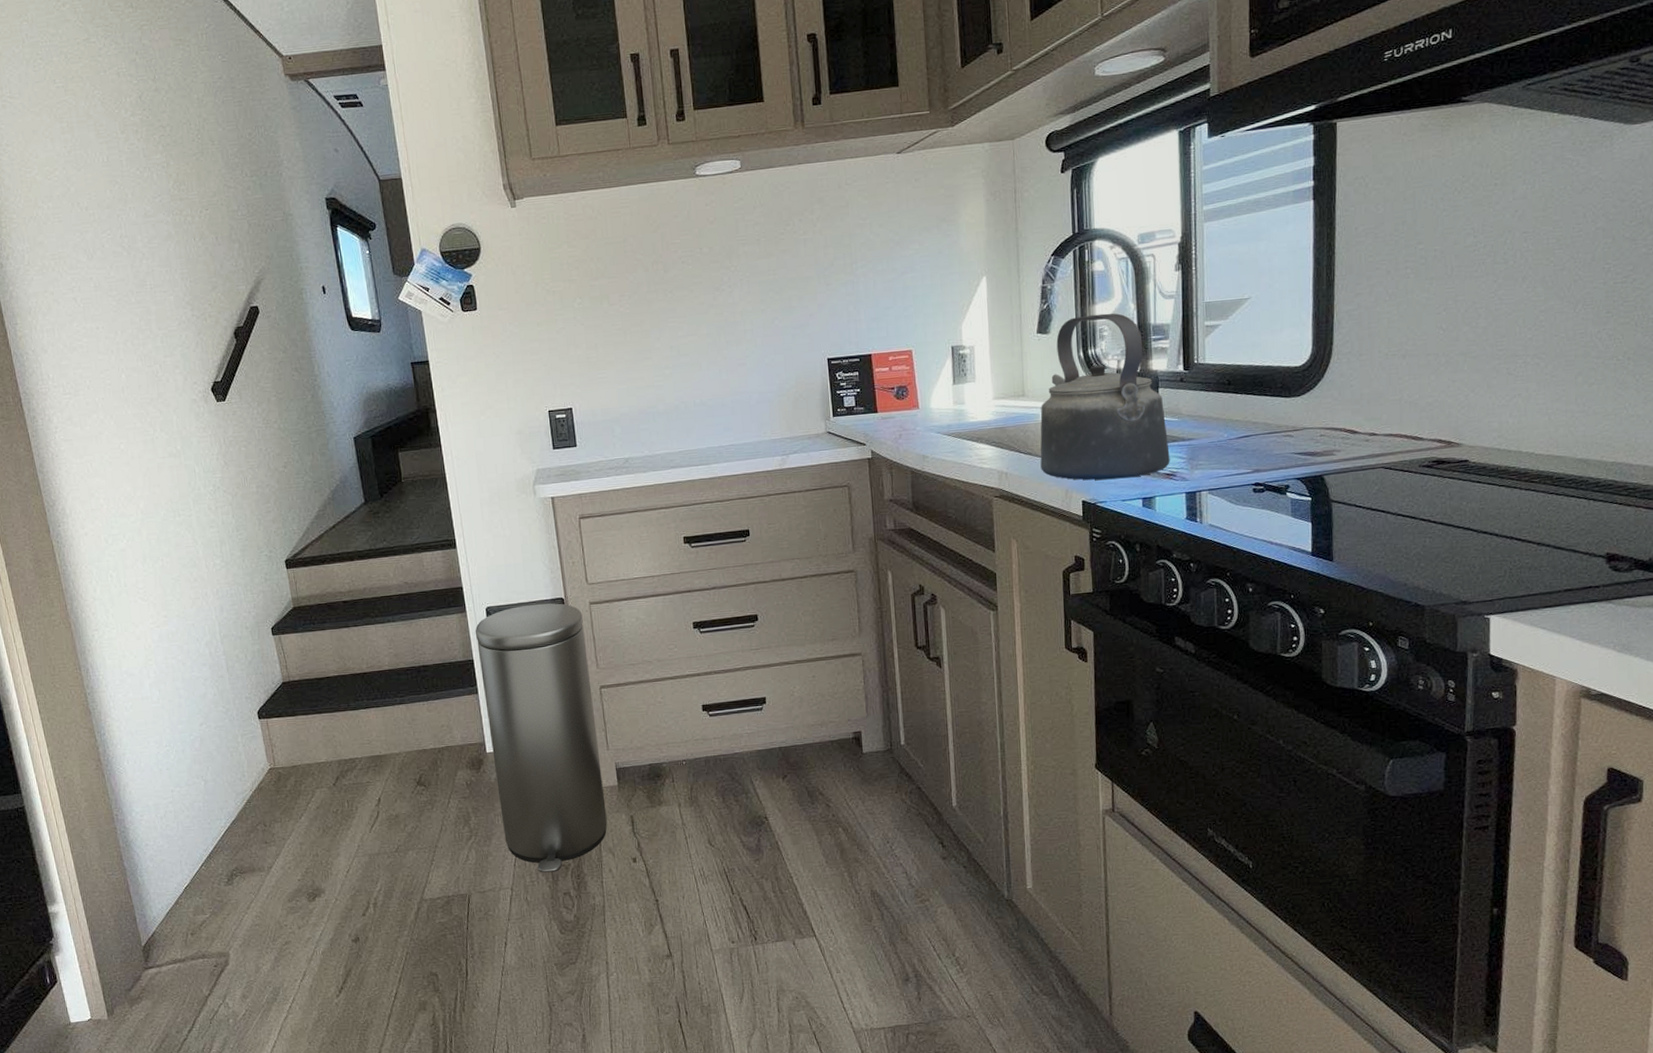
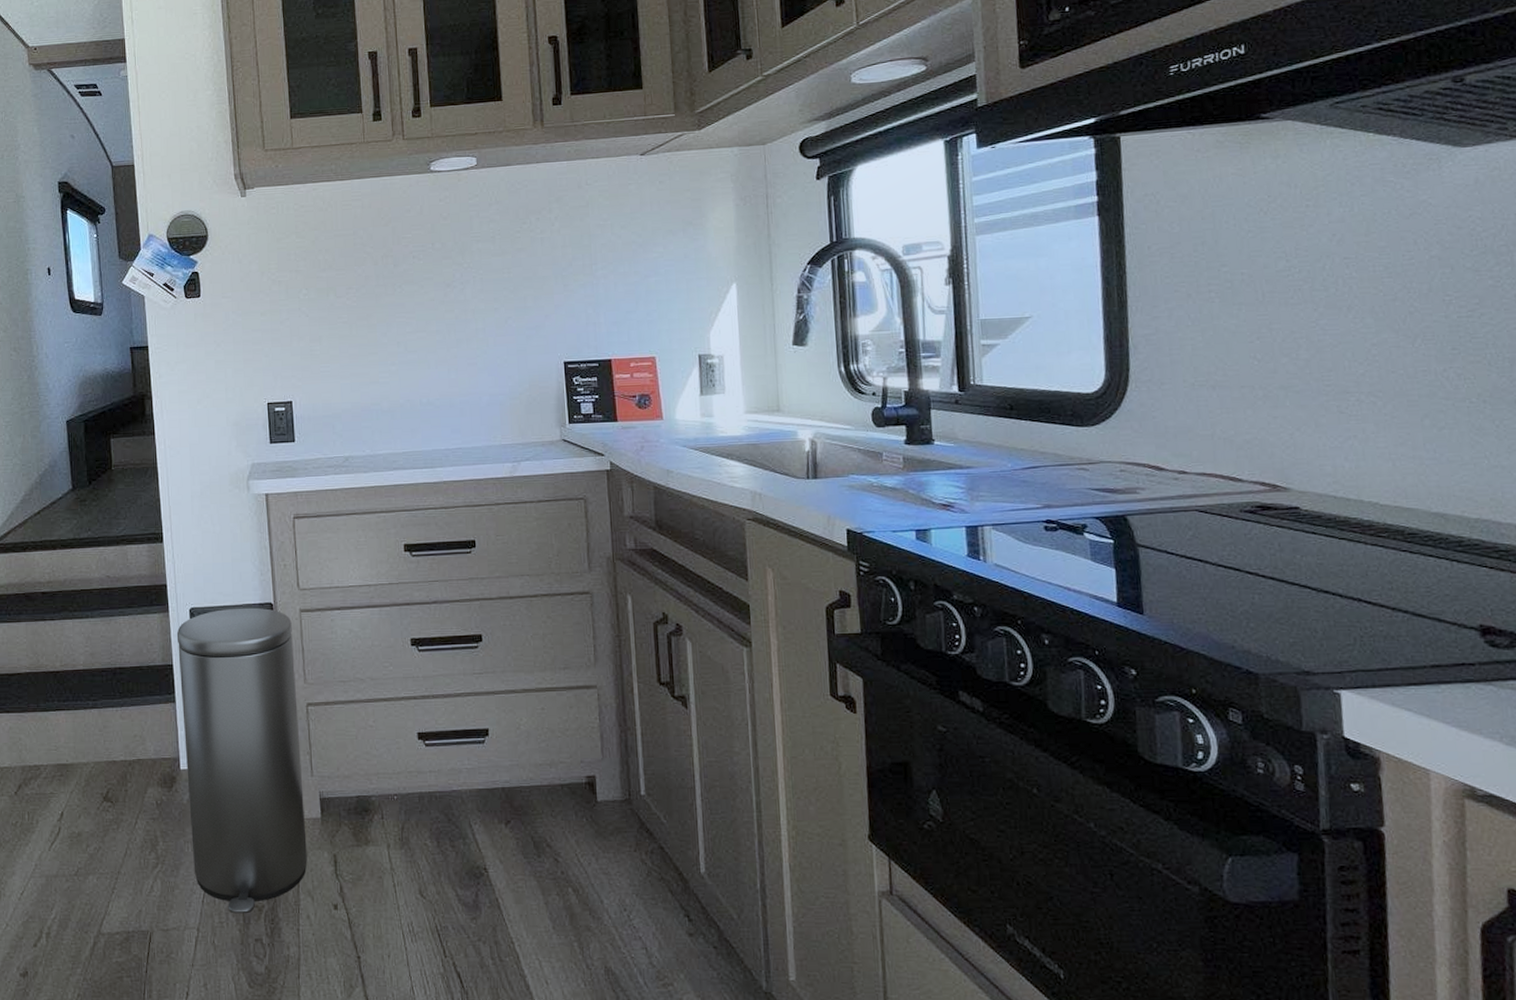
kettle: present [1040,313,1170,480] -> none [797,327,947,508]

